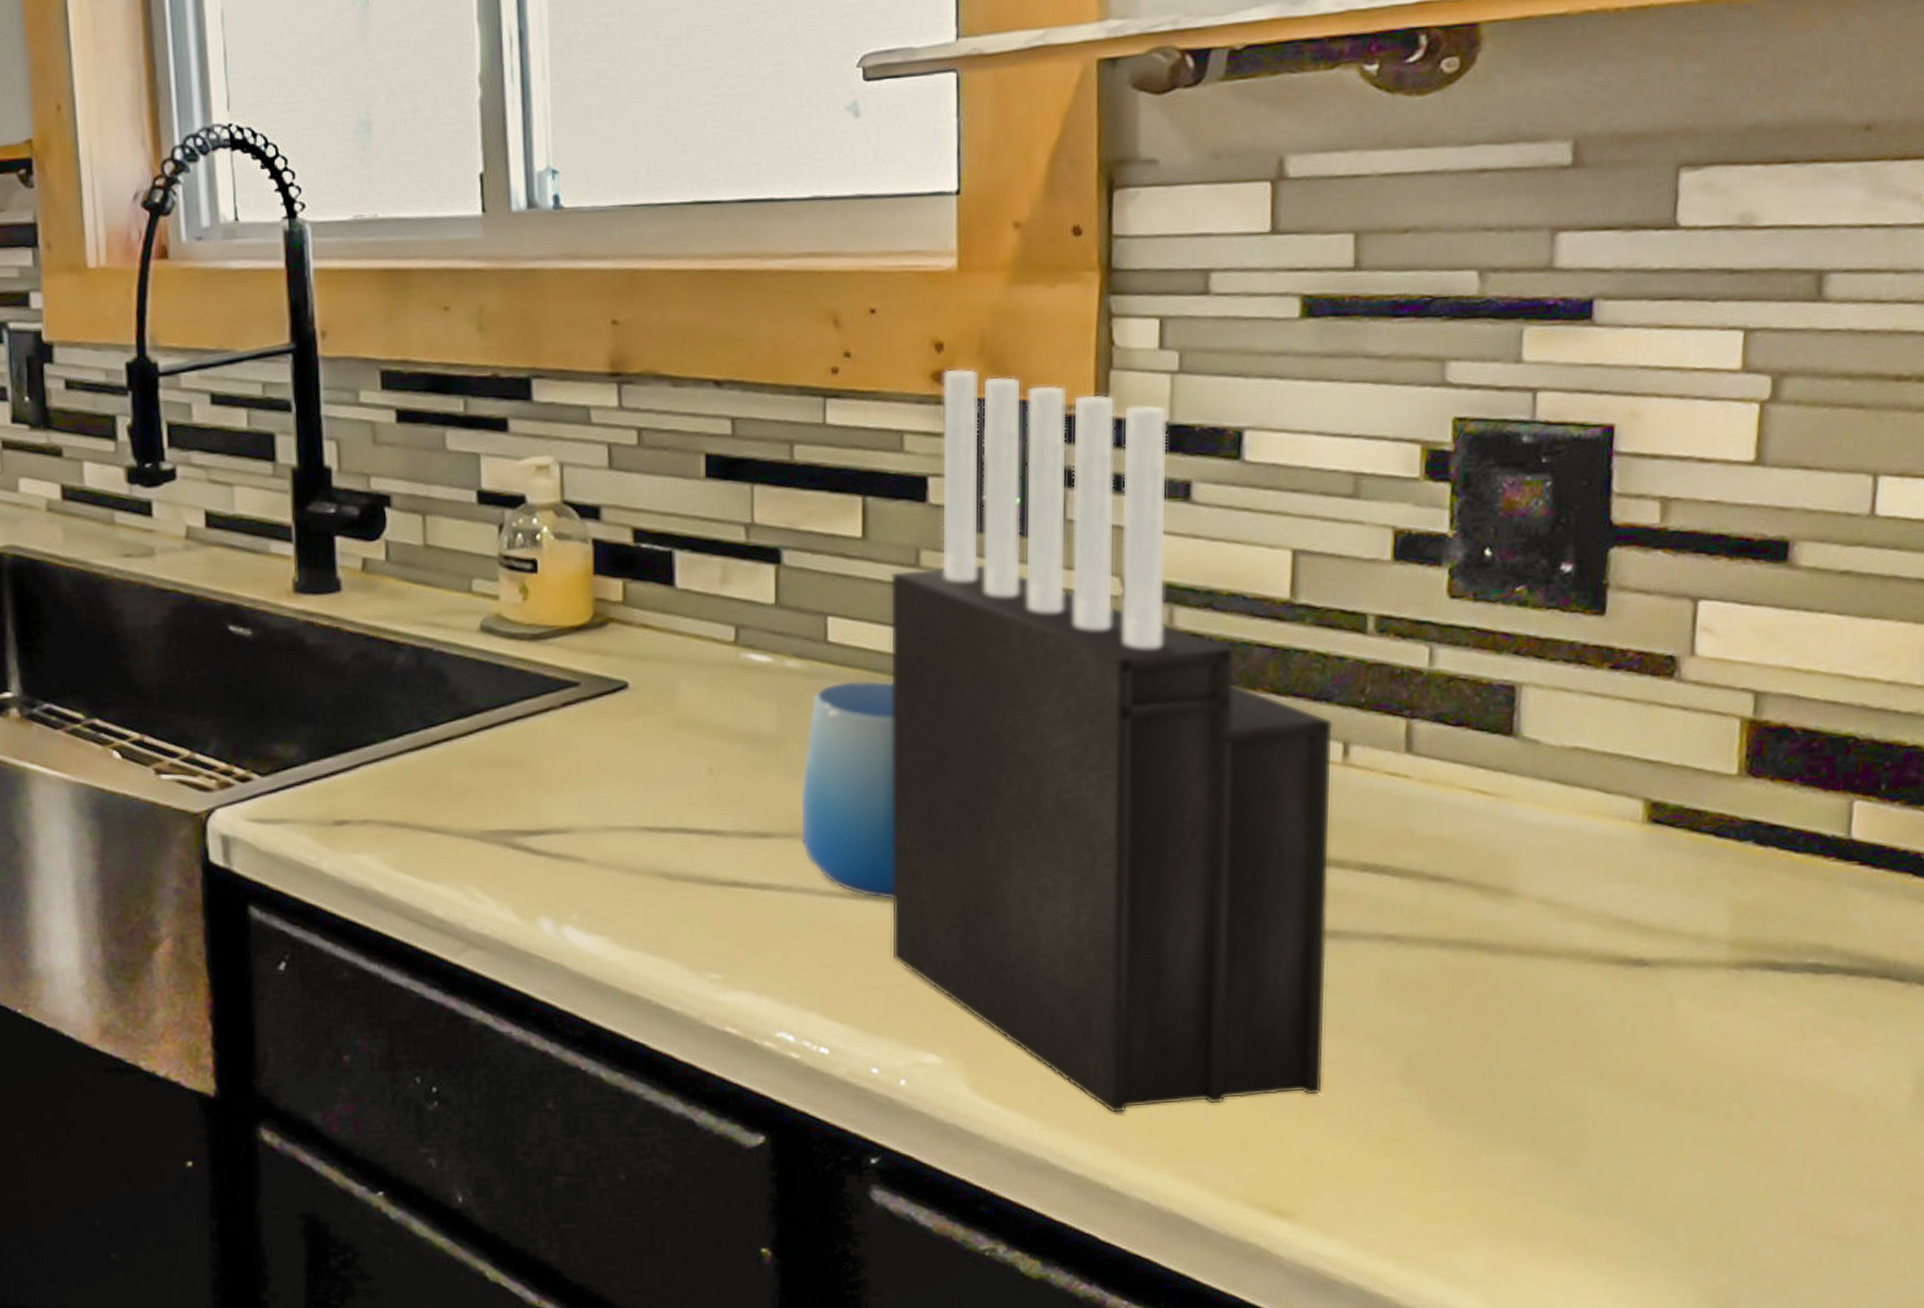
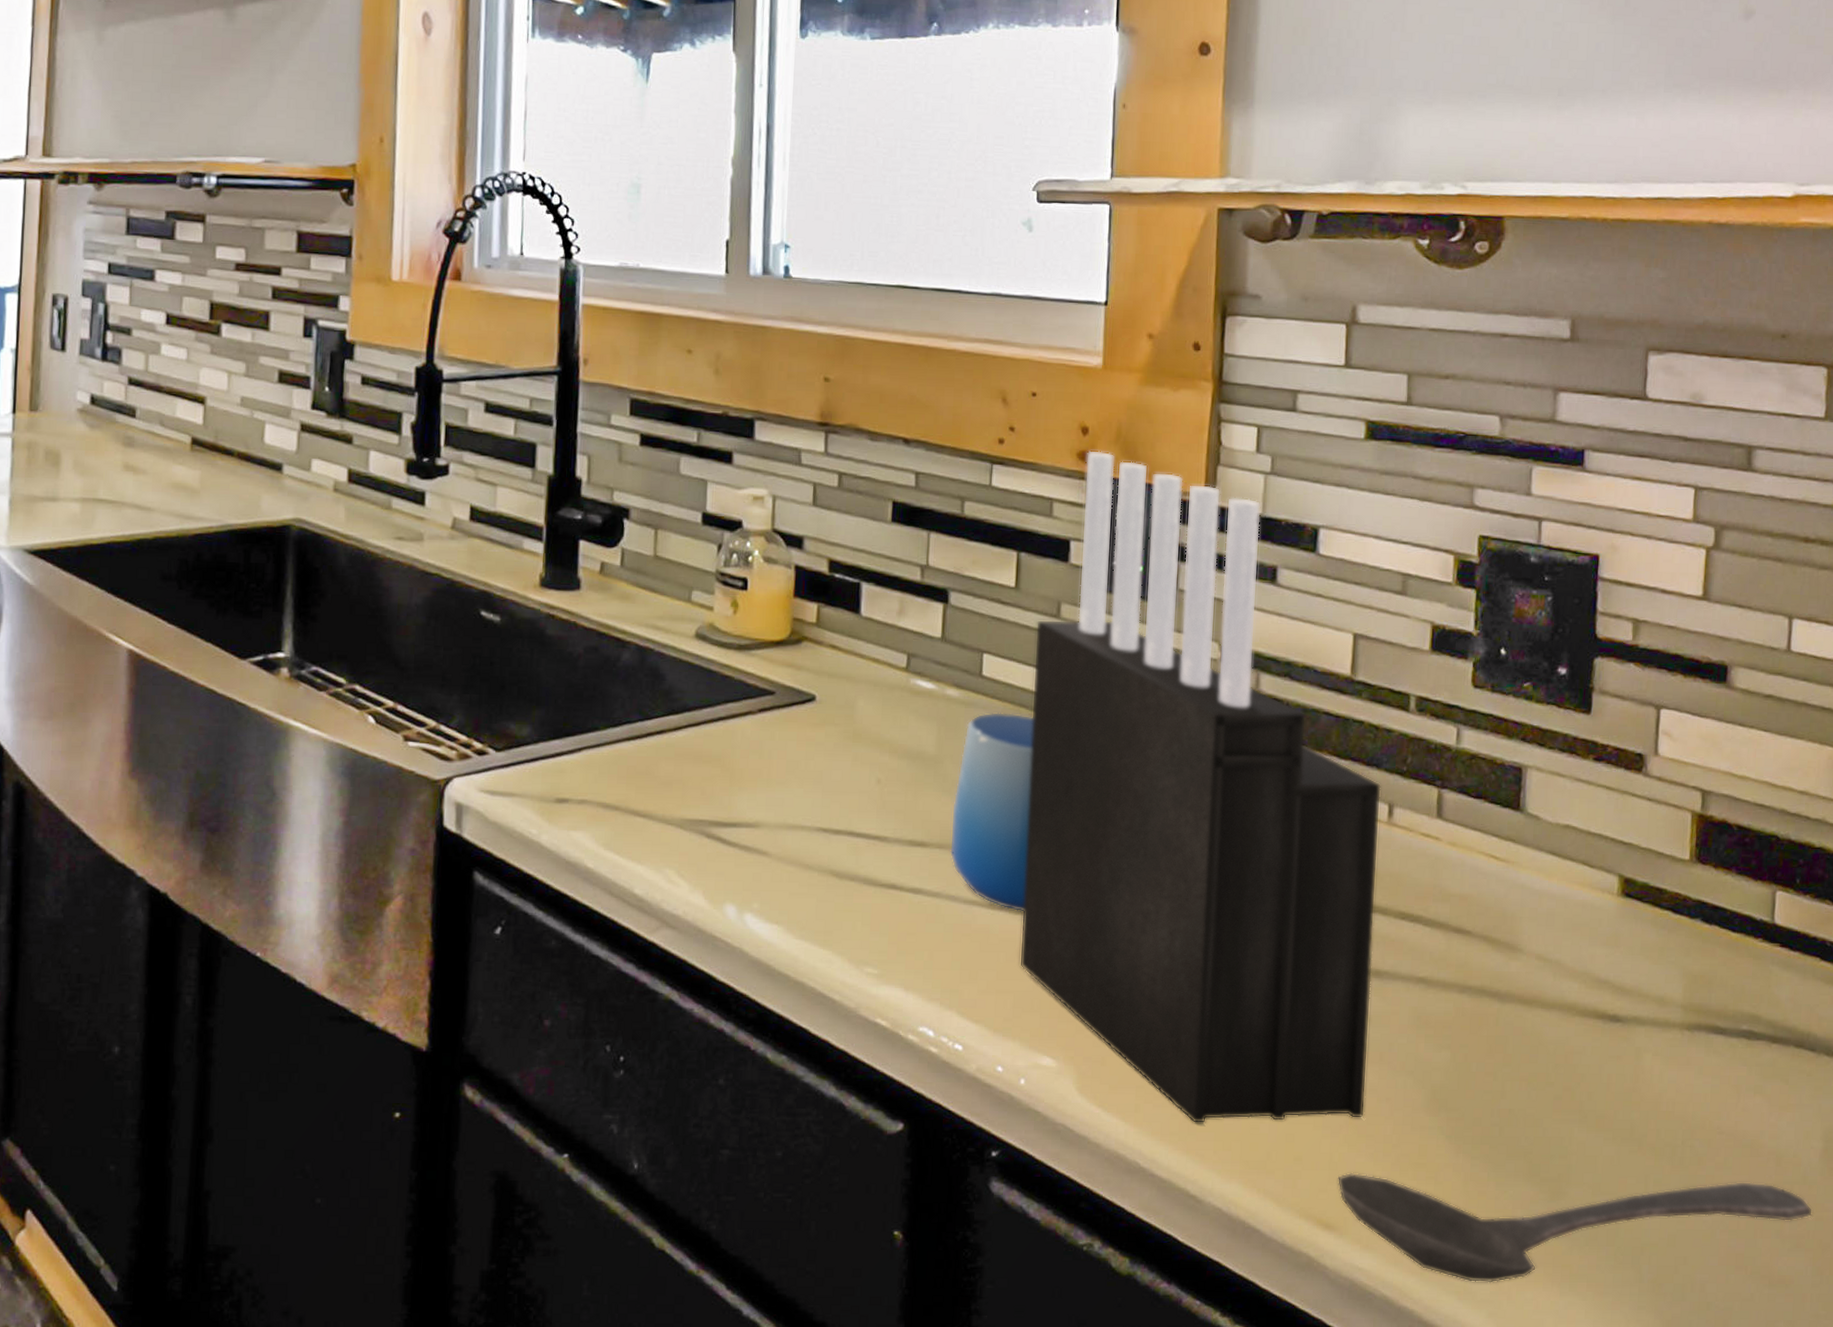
stirrer: none [1290,1133,1900,1264] -> present [1337,1172,1813,1283]

